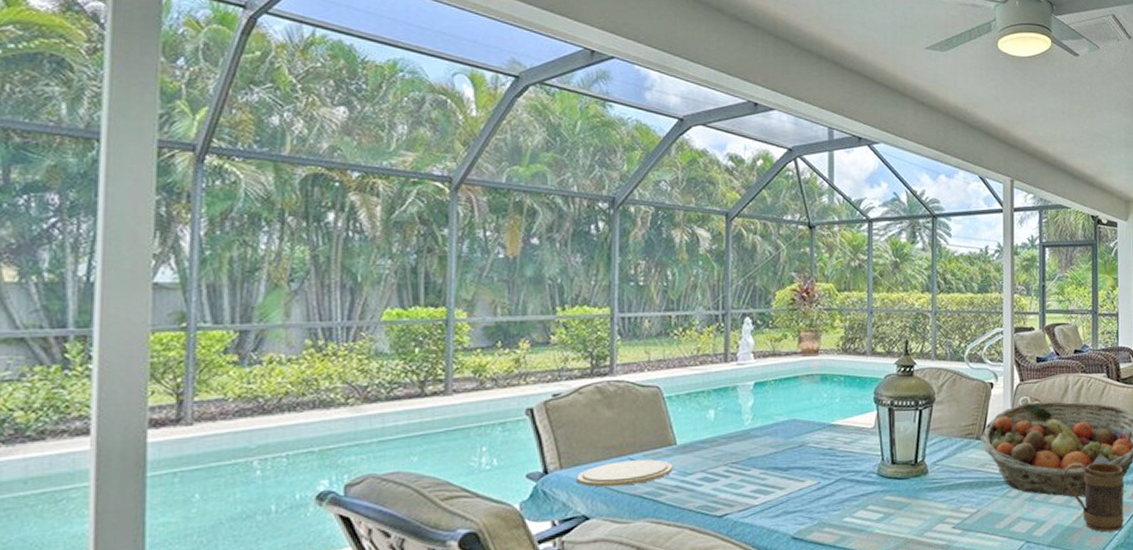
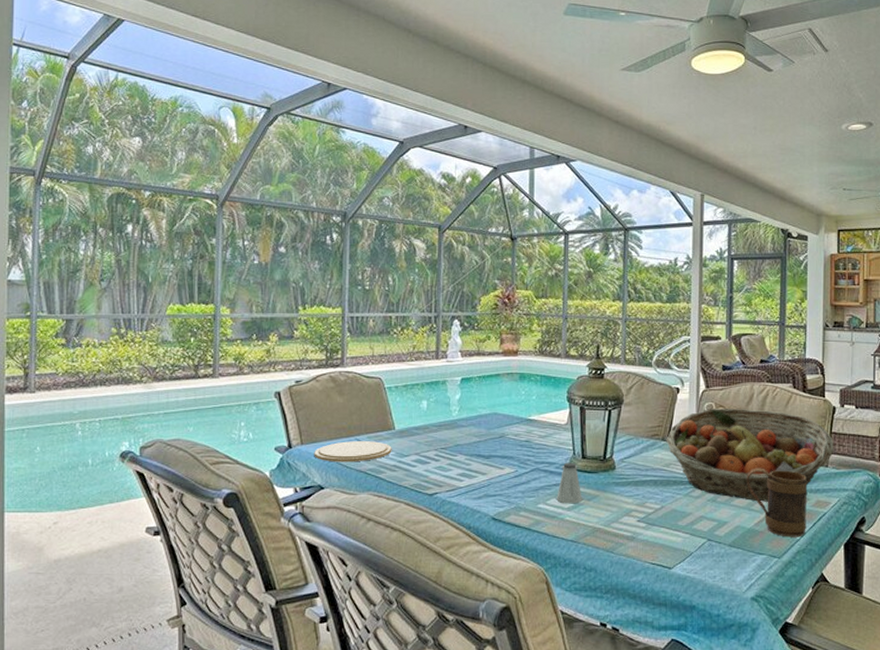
saltshaker: none [864,469,893,515] -> present [557,462,582,504]

